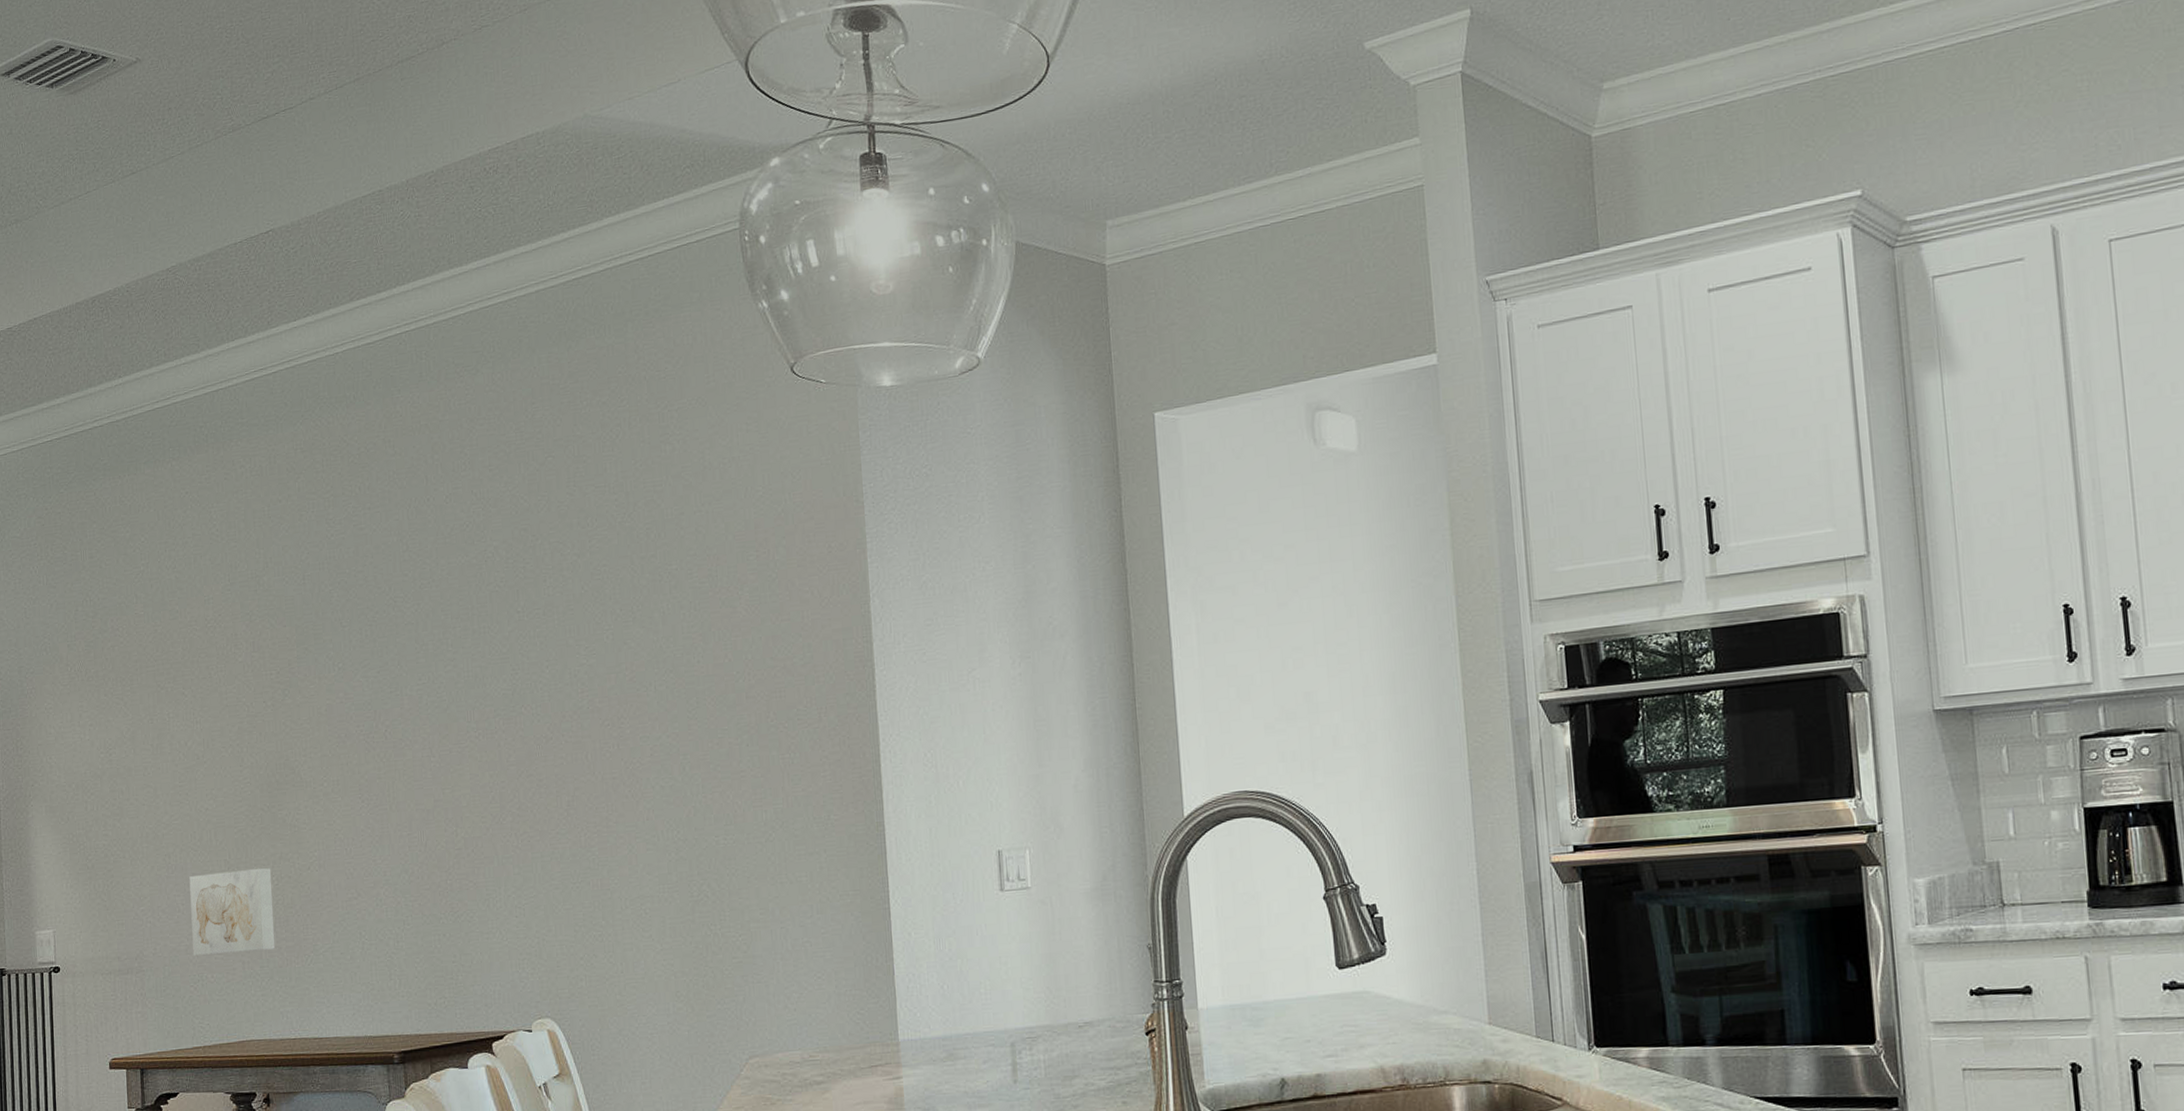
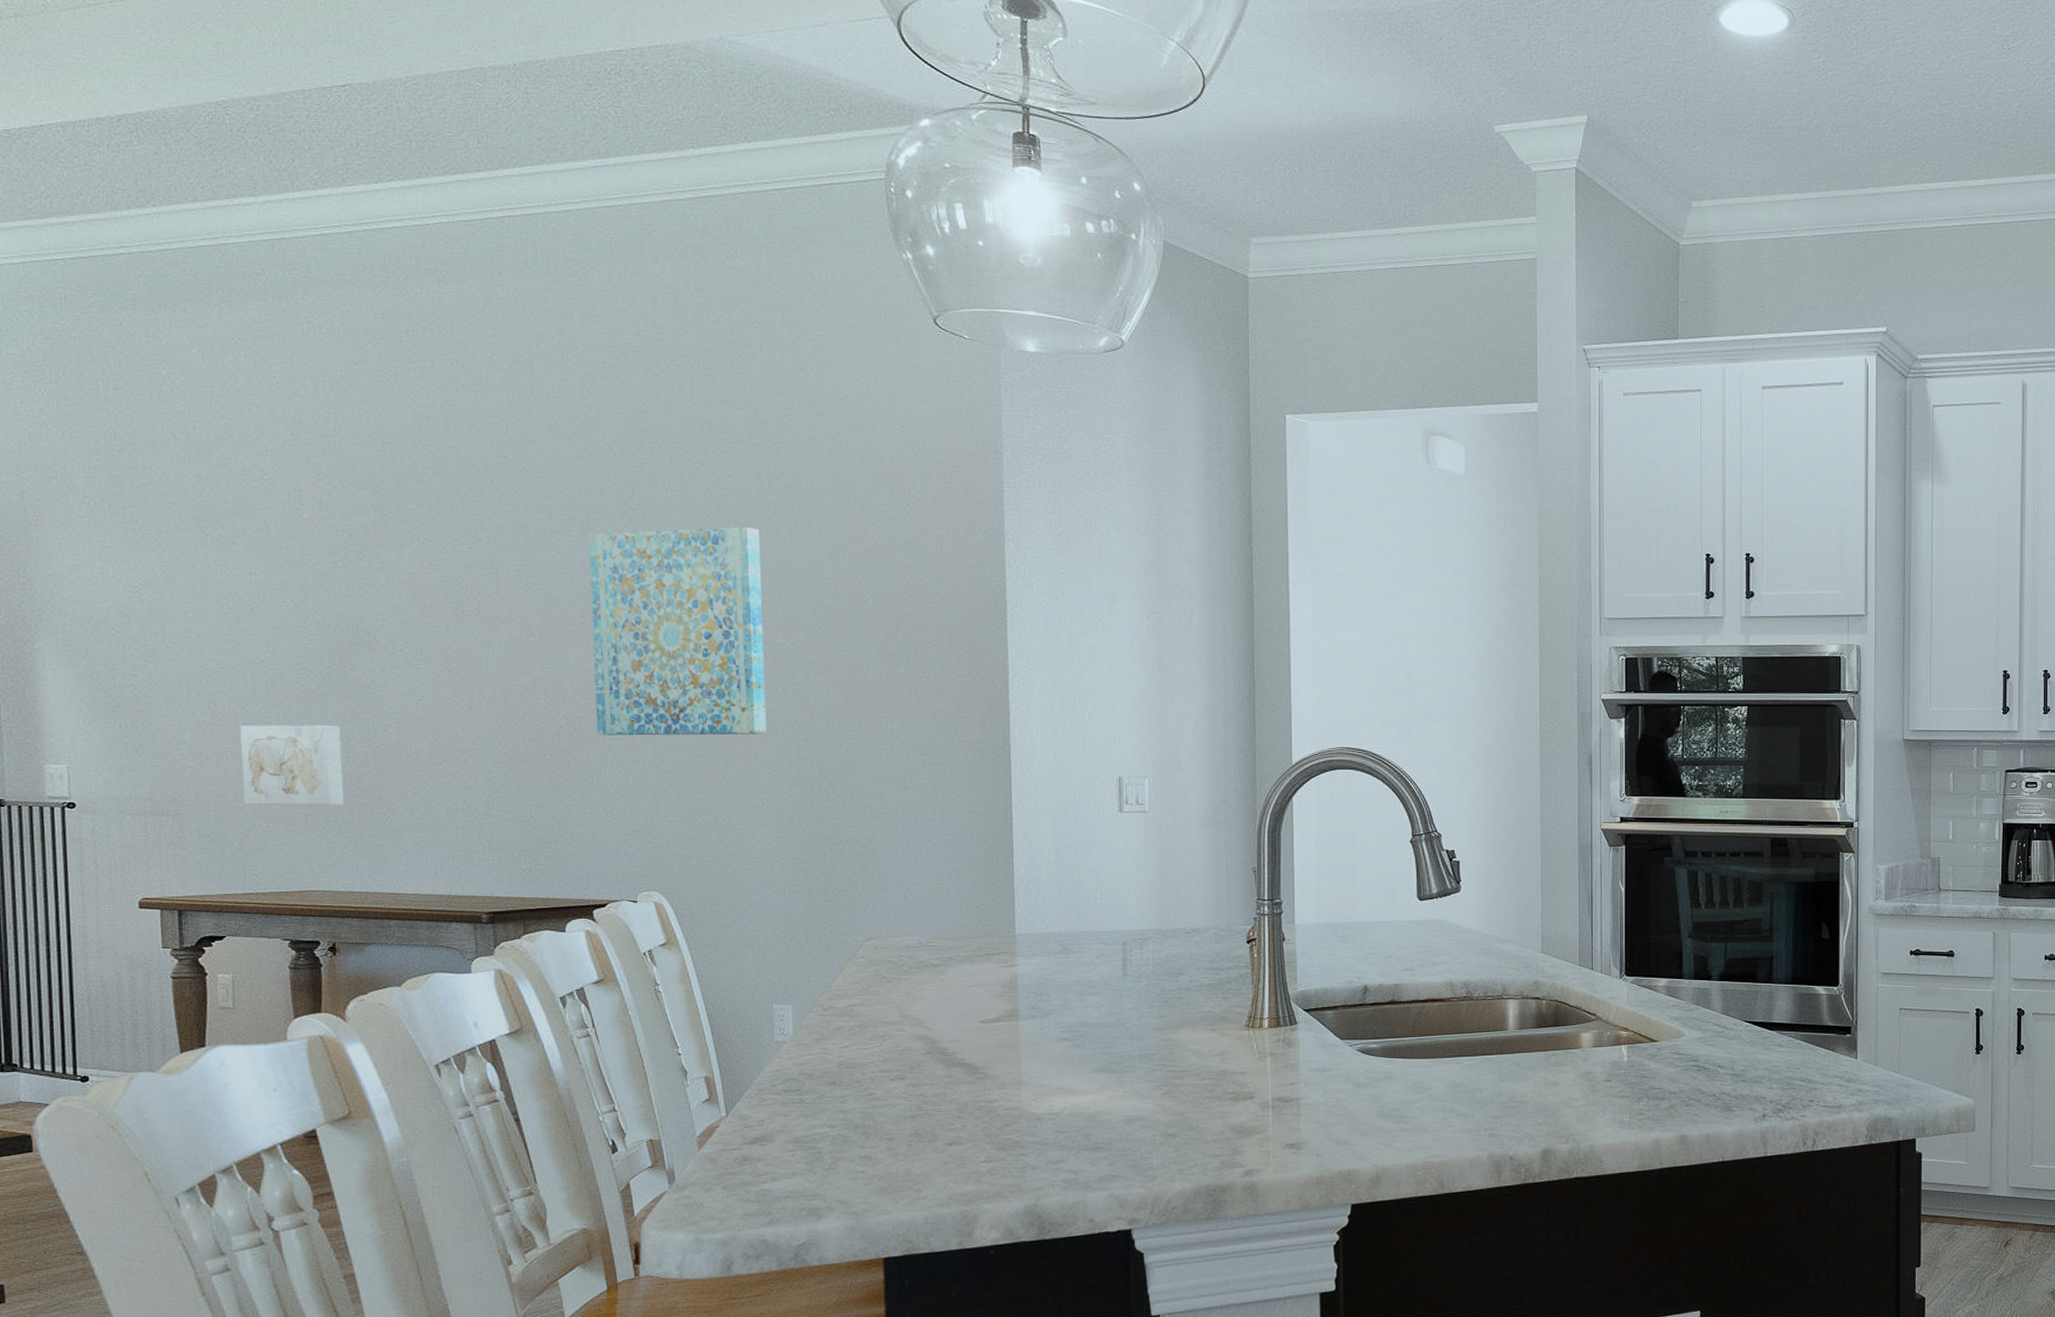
wall art: none [479,616,647,855] -> present [588,527,767,736]

